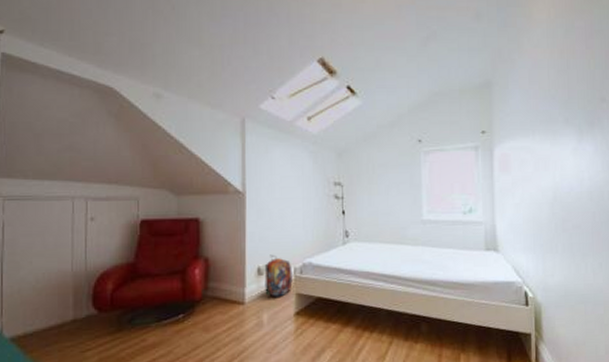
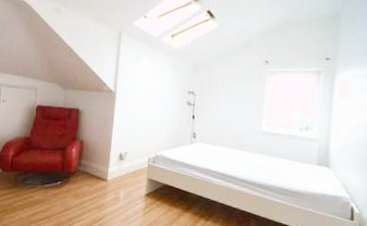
backpack: present [264,254,293,297] -> none [123,144,147,180]

